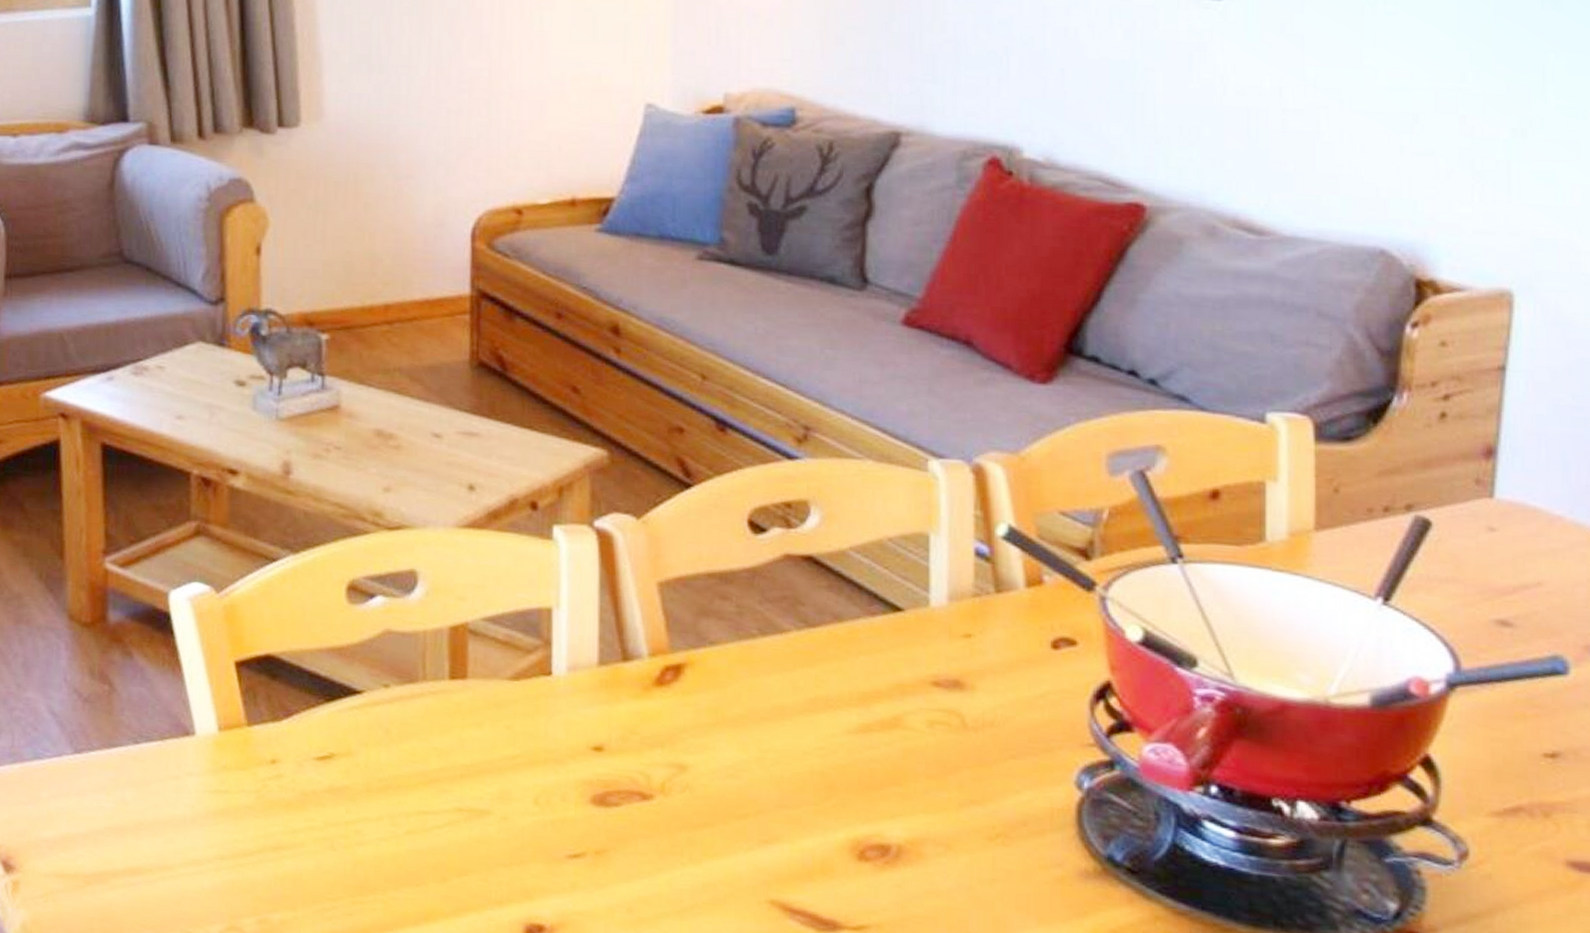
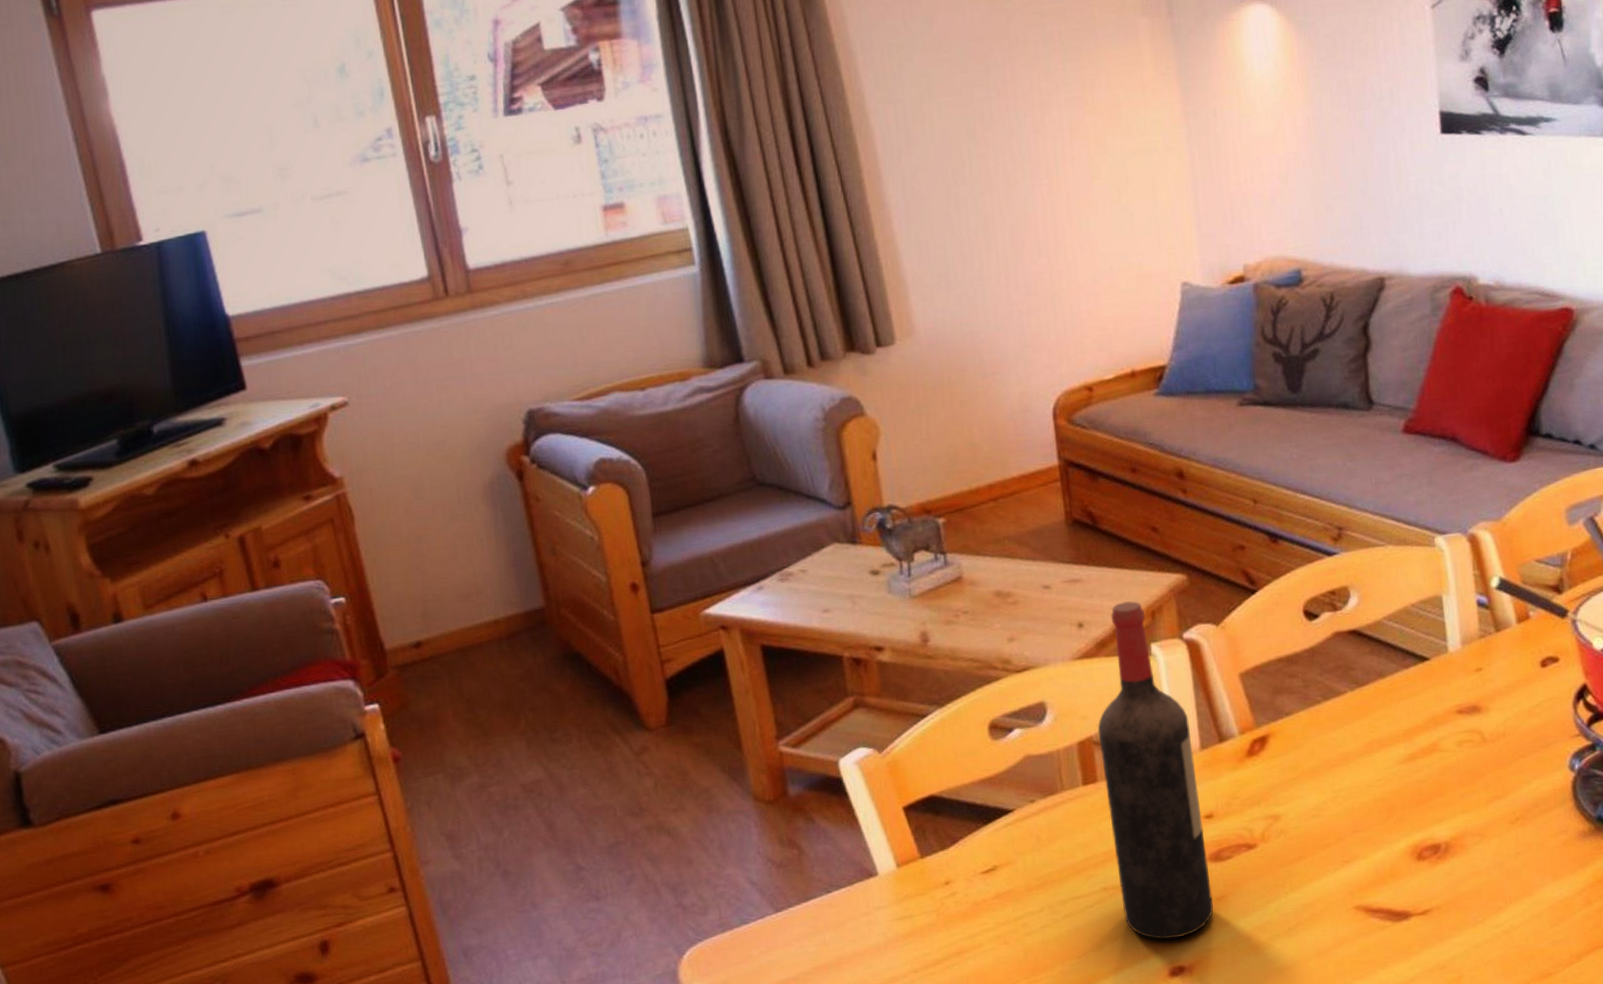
wine bottle: none [475,468,591,890] -> present [1097,600,1214,940]

